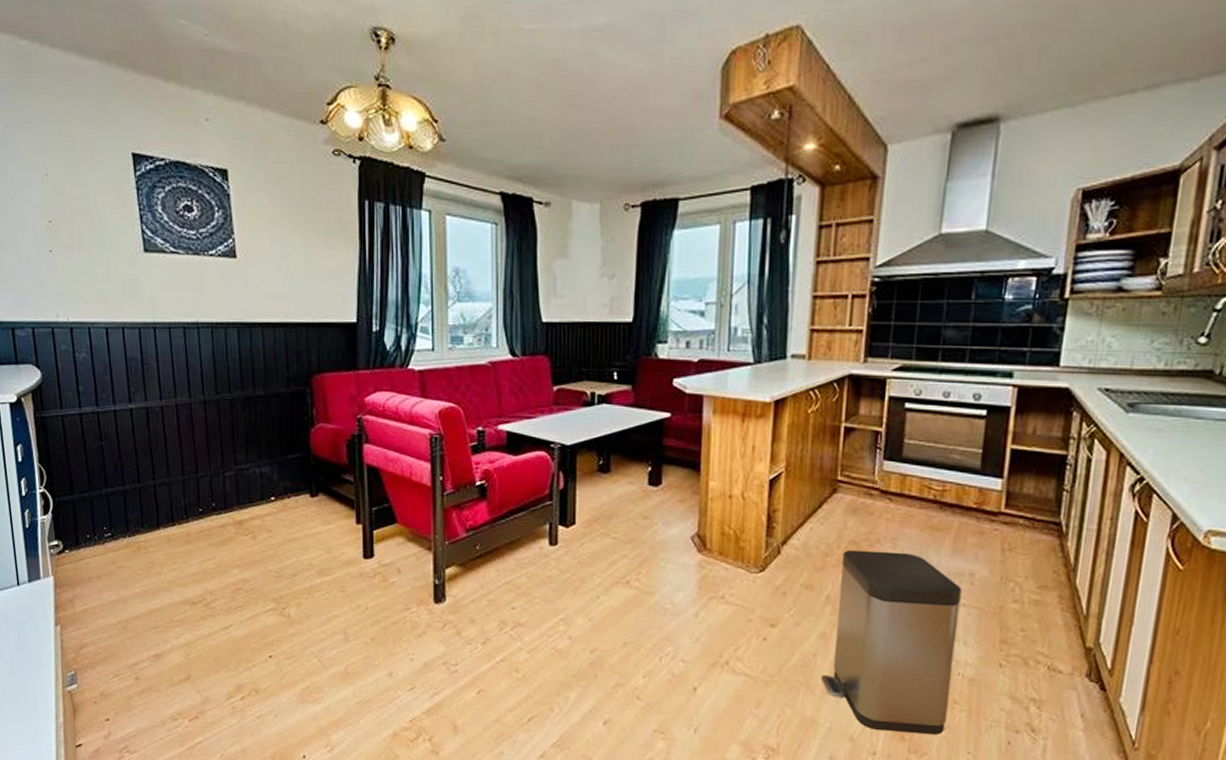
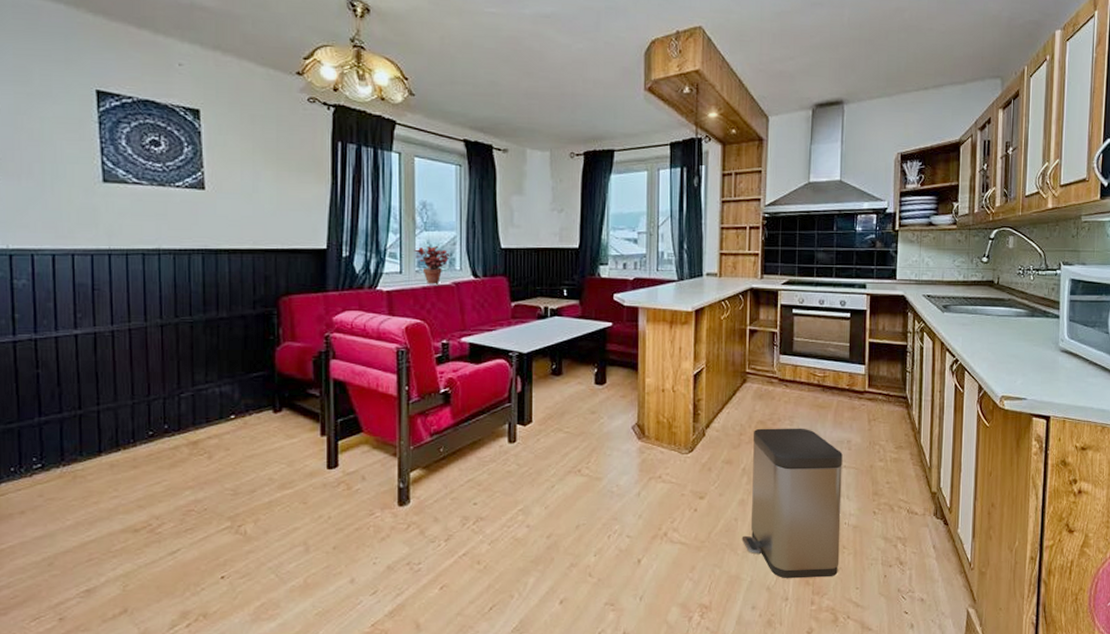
potted plant: none [447,319,486,364] -> present [414,245,450,285]

